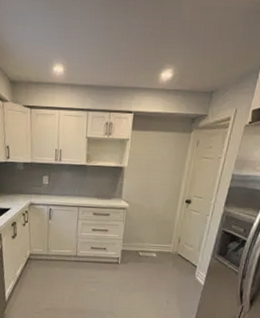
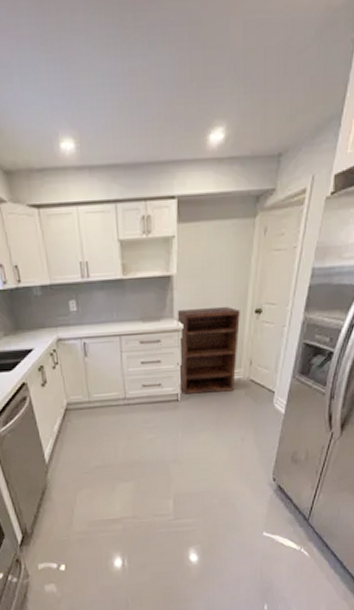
shelving unit: none [119,193,174,261] -> present [177,306,240,394]

